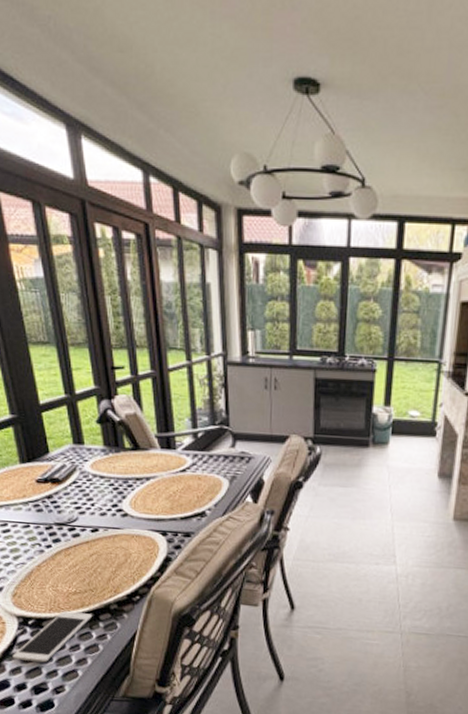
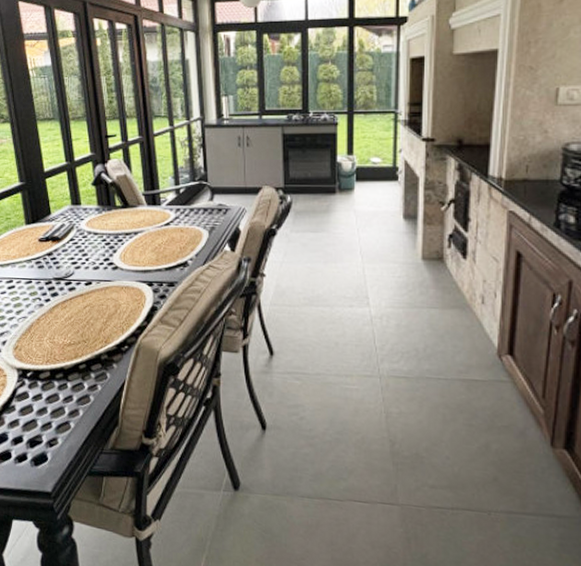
cell phone: present [12,611,93,663] -> none [11,362,85,415]

